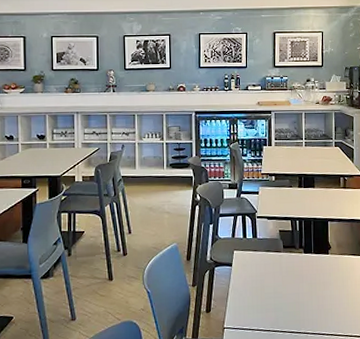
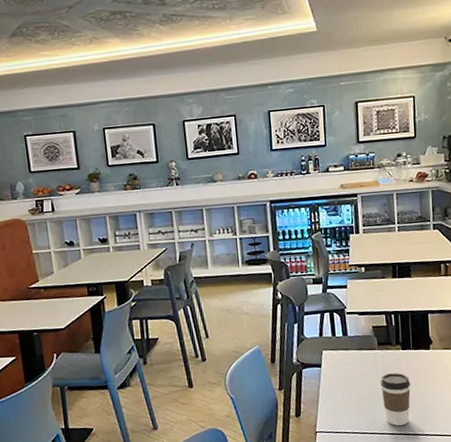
coffee cup: none [284,274,311,325] -> present [380,373,411,426]

